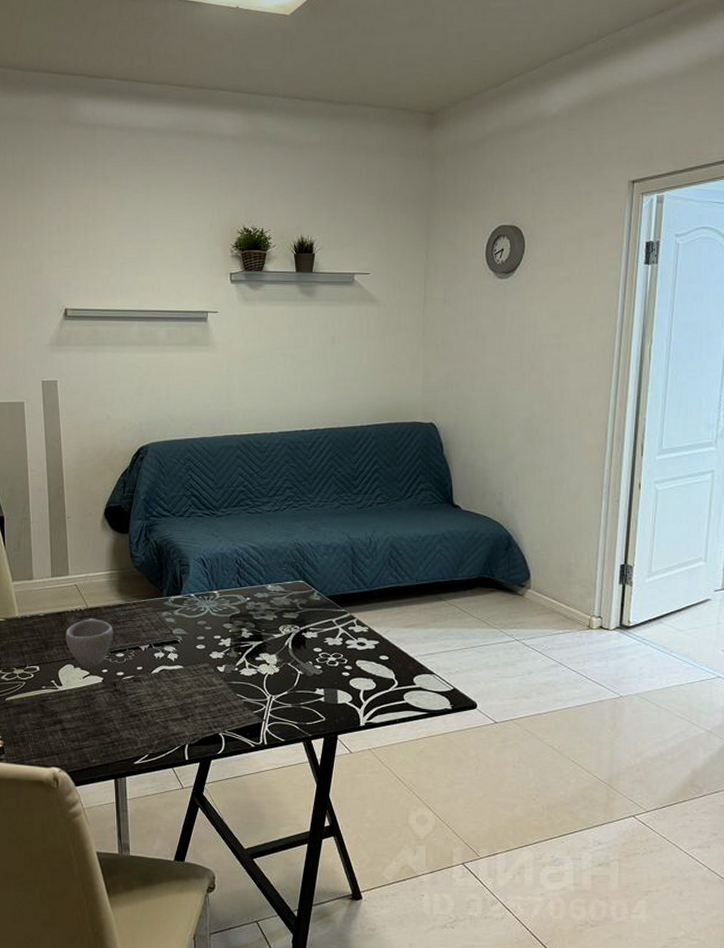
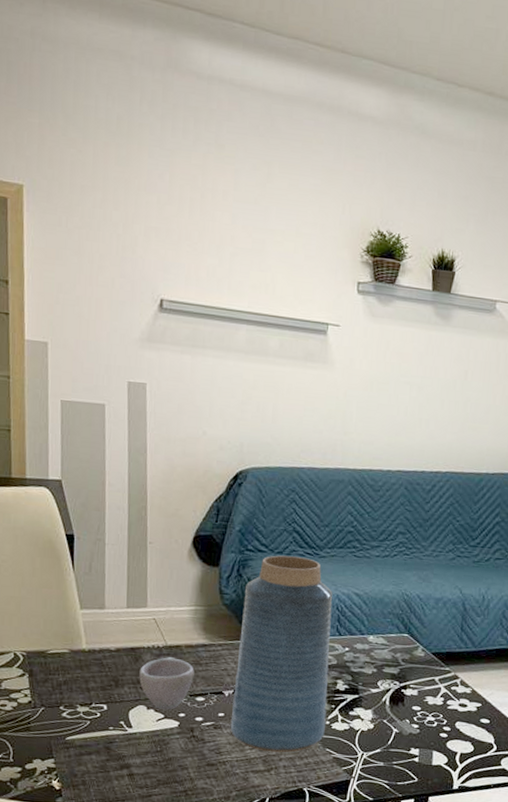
vase: none [148,518,234,701] -> present [230,555,333,753]

